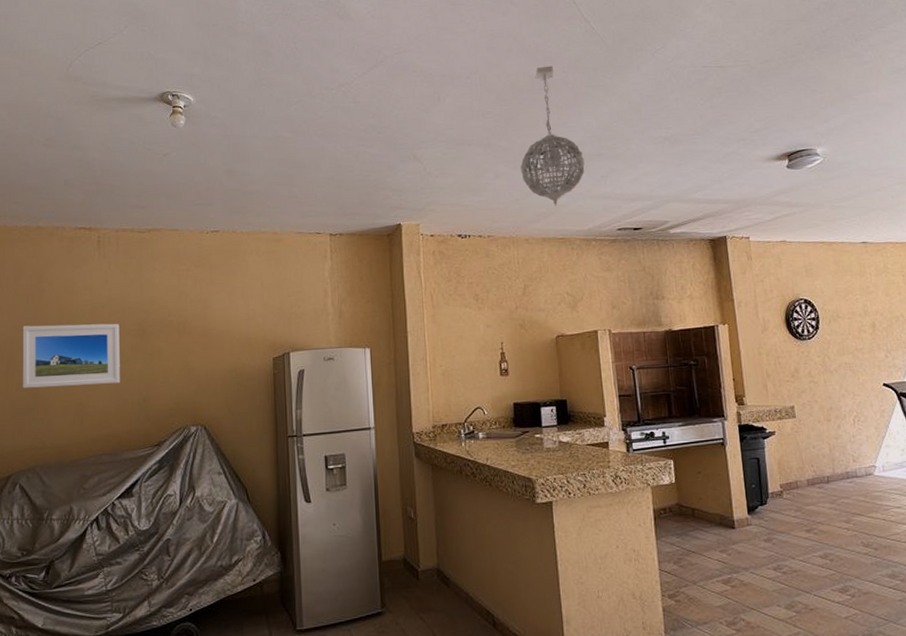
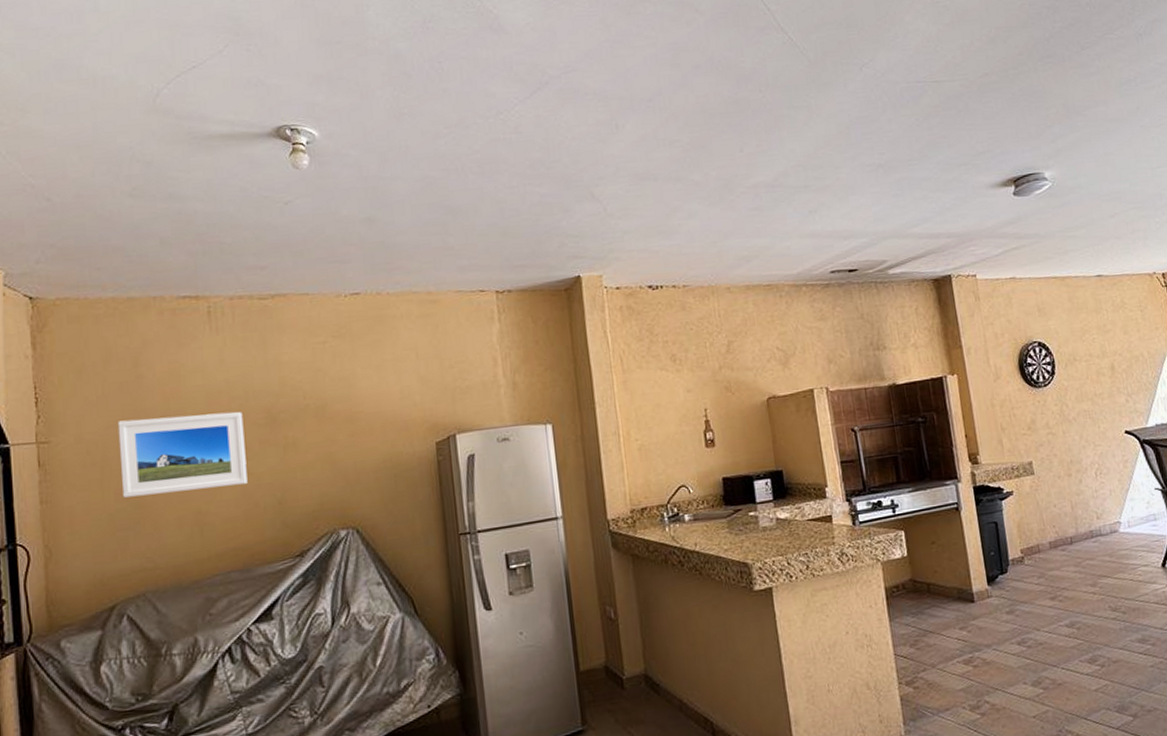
pendant light: present [521,65,585,206] -> none [716,84,790,248]

